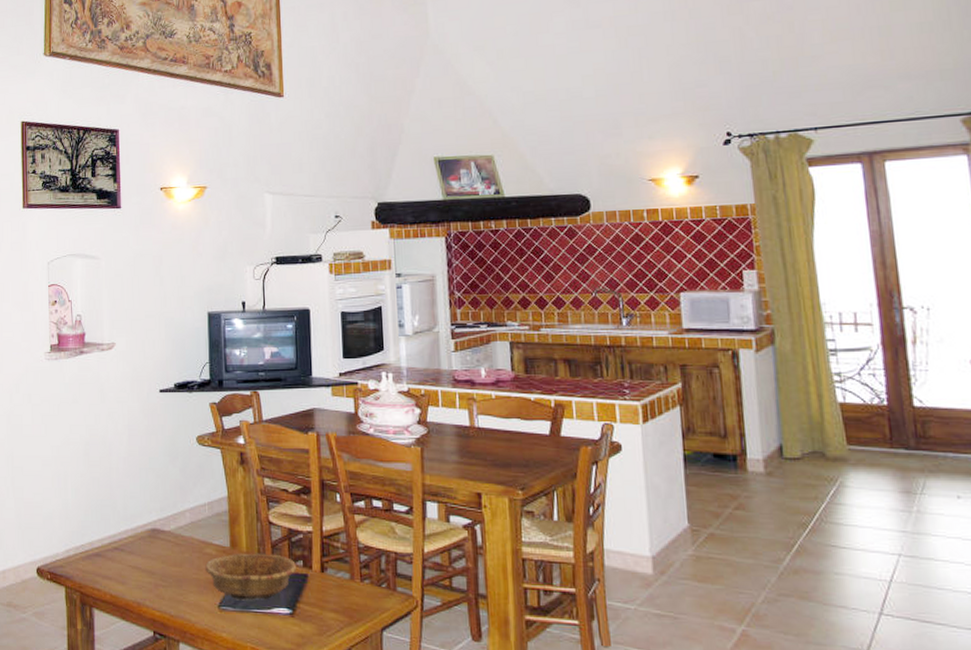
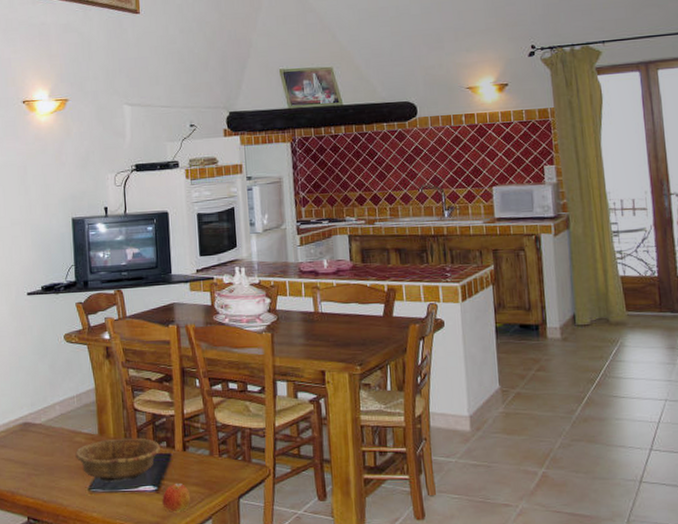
apple: none [297,607,329,641] -> present [162,482,191,513]

